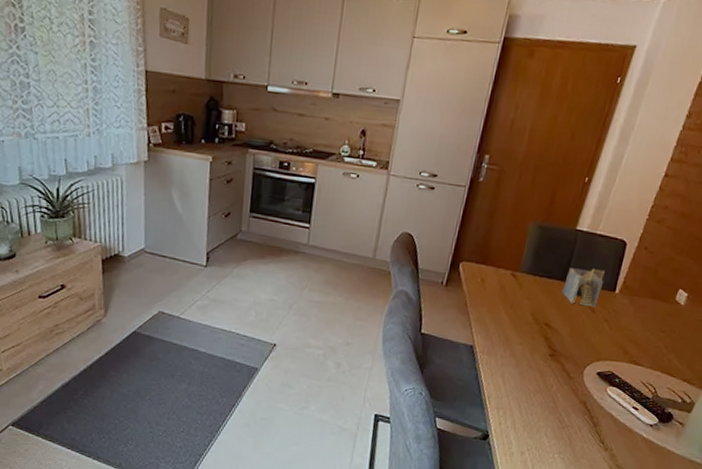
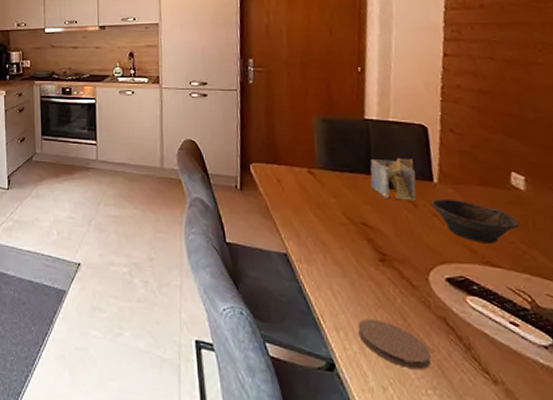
coaster: none [514,401,566,440] -> present [357,318,432,370]
bowl: none [606,307,670,347] -> present [430,198,520,244]

